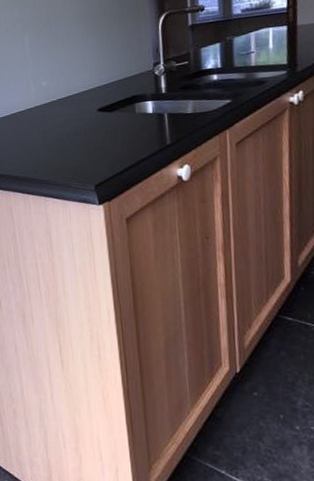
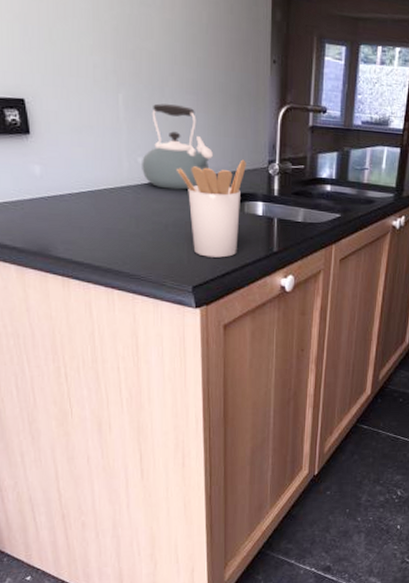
kettle: none [45,33,104,104] -> present [142,103,214,190]
utensil holder: none [74,67,134,158] -> present [177,159,246,258]

